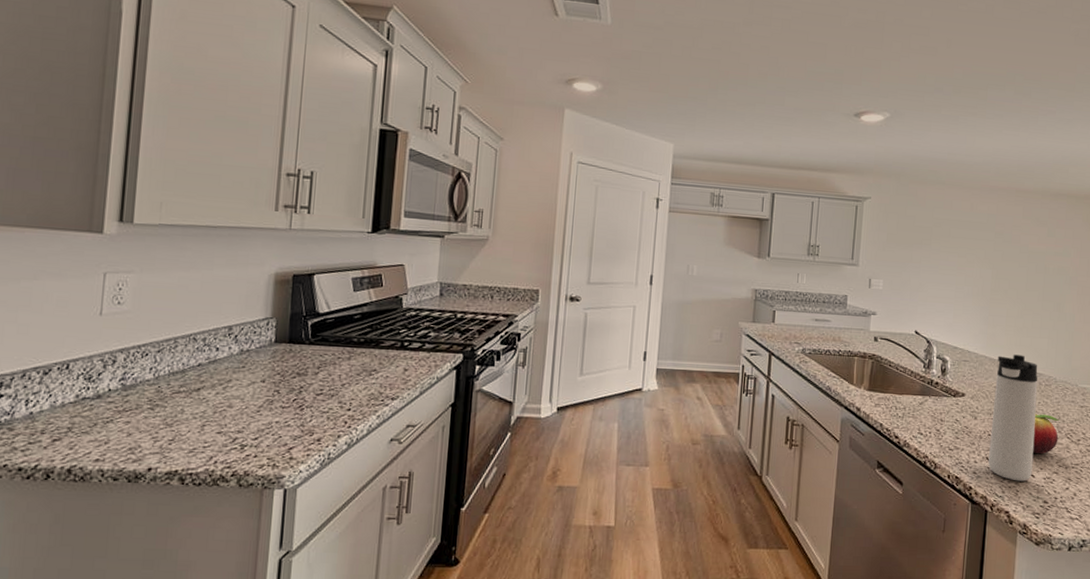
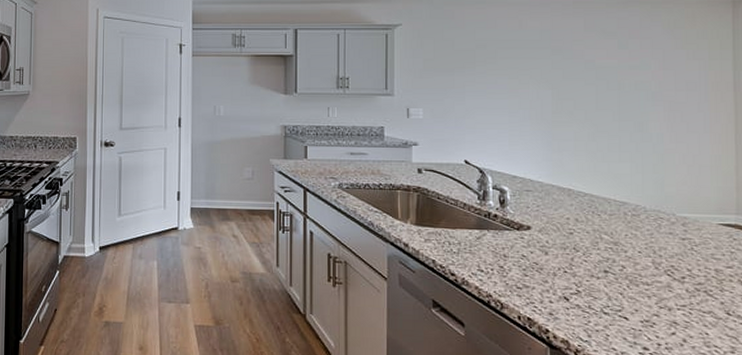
thermos bottle: present [988,354,1038,482] -> none [567,182,625,325]
fruit: present [1033,414,1060,454] -> none [621,248,656,293]

